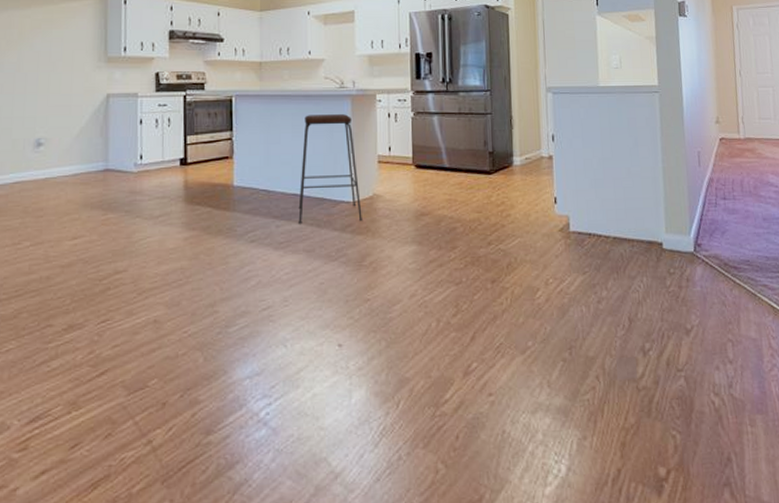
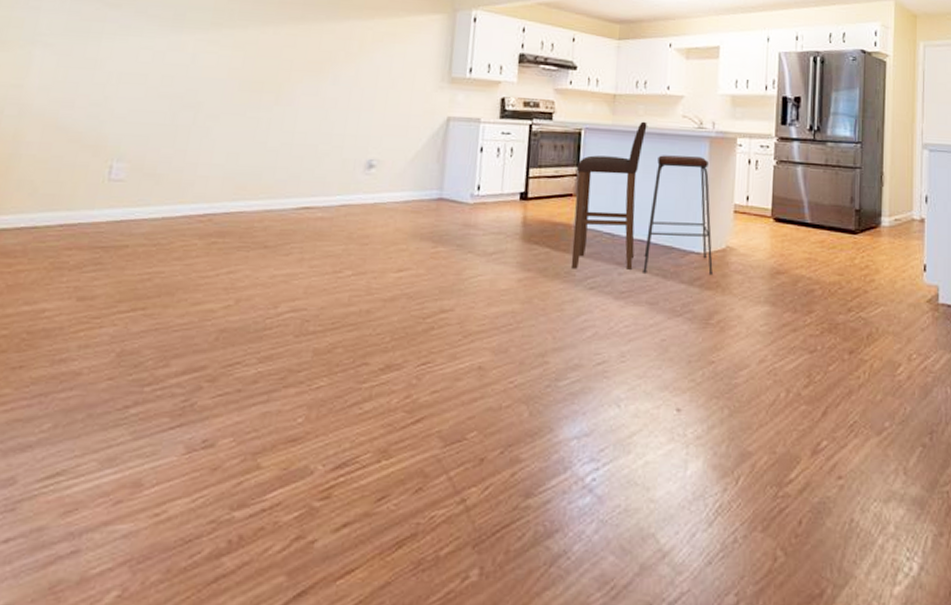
bar stool: none [231,85,293,225] -> present [571,121,647,270]

